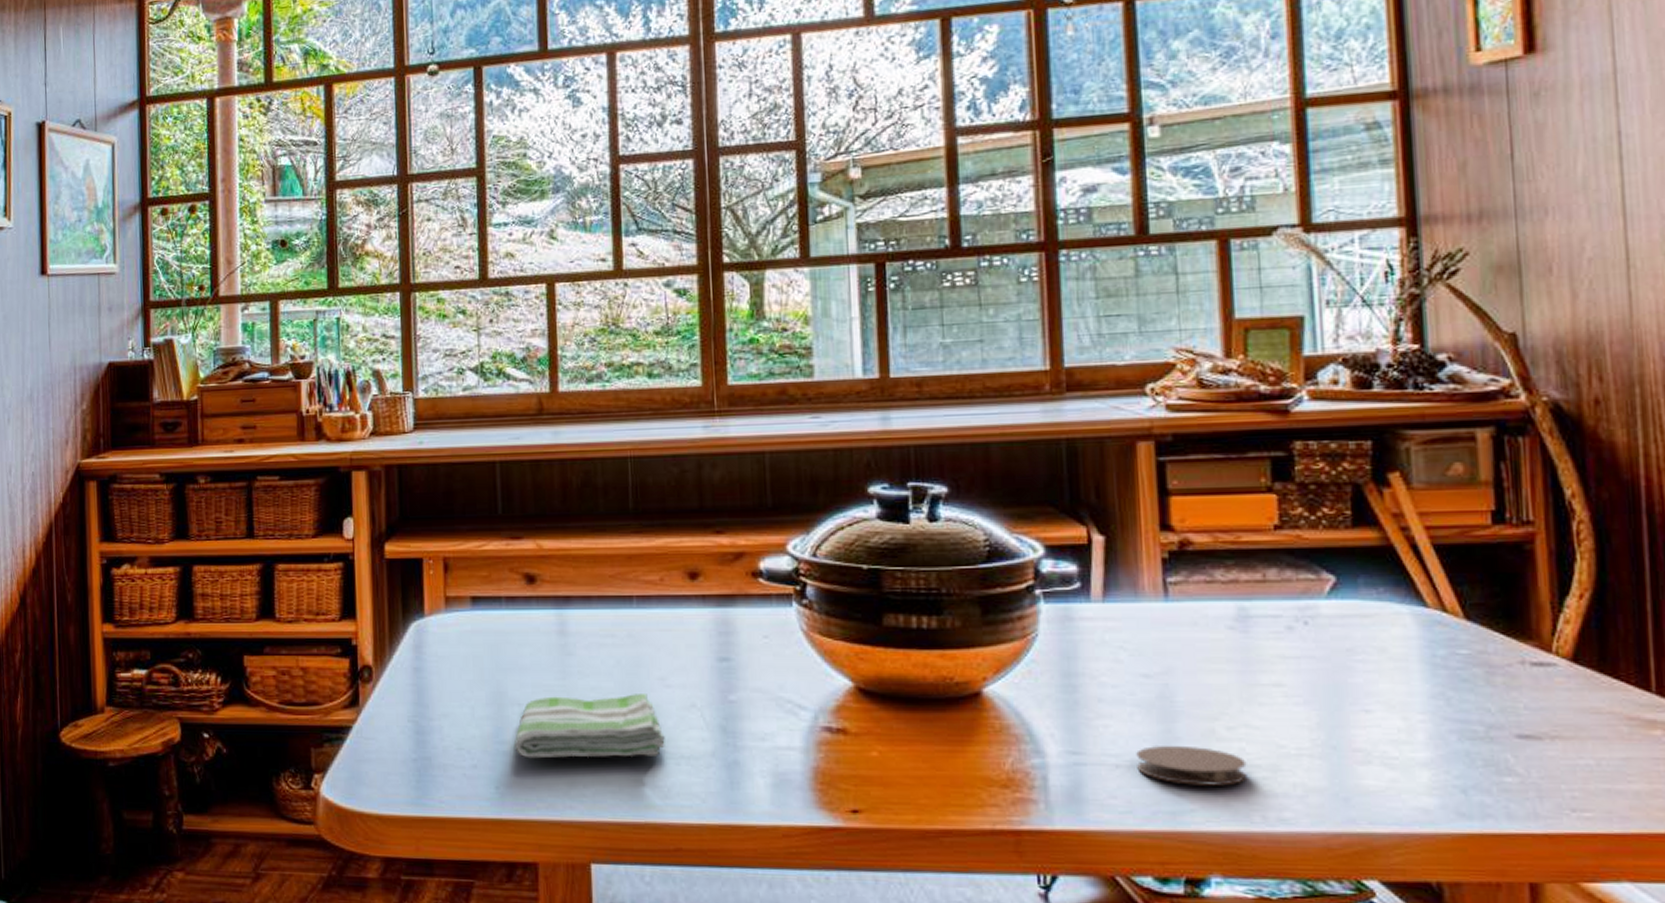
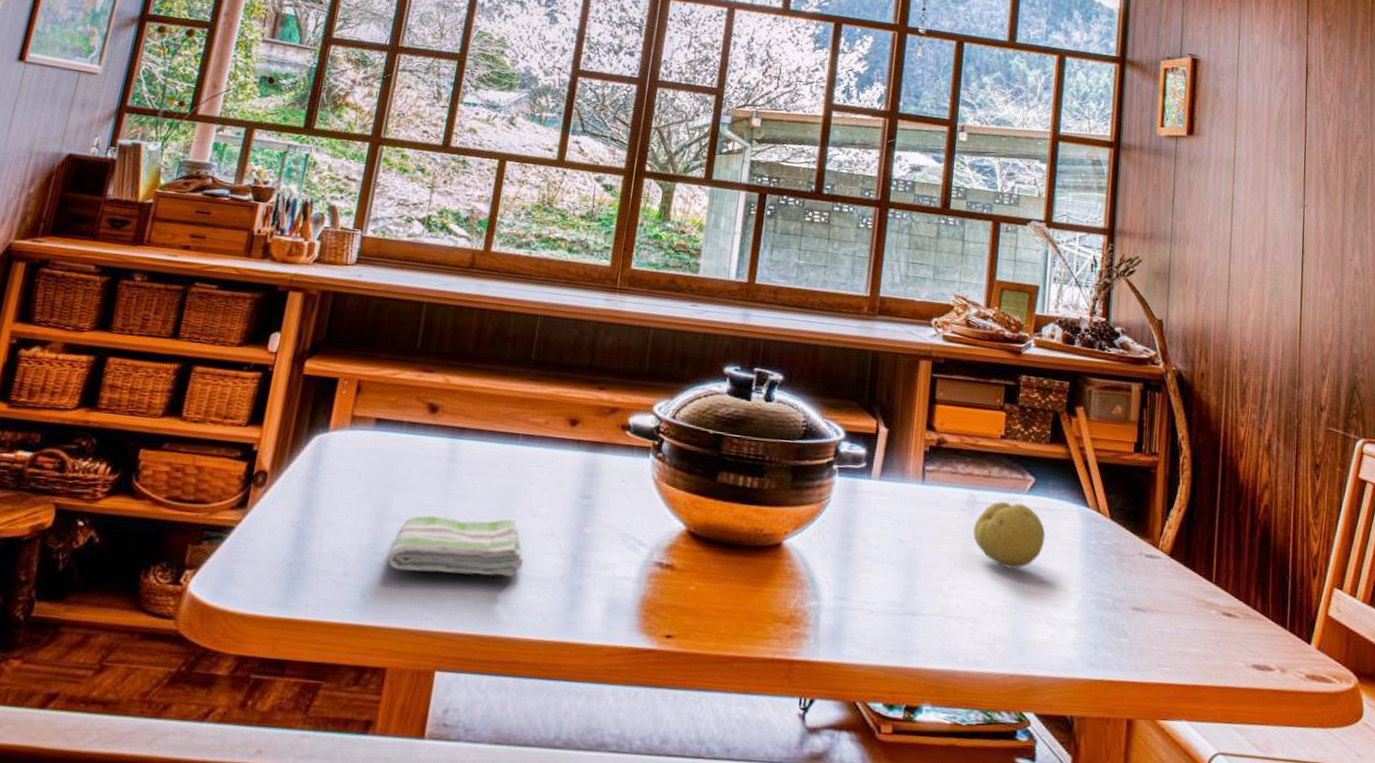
coaster: present [1136,745,1248,786] -> none [884,597,960,633]
fruit: none [1251,611,1364,698] -> present [973,501,1046,569]

